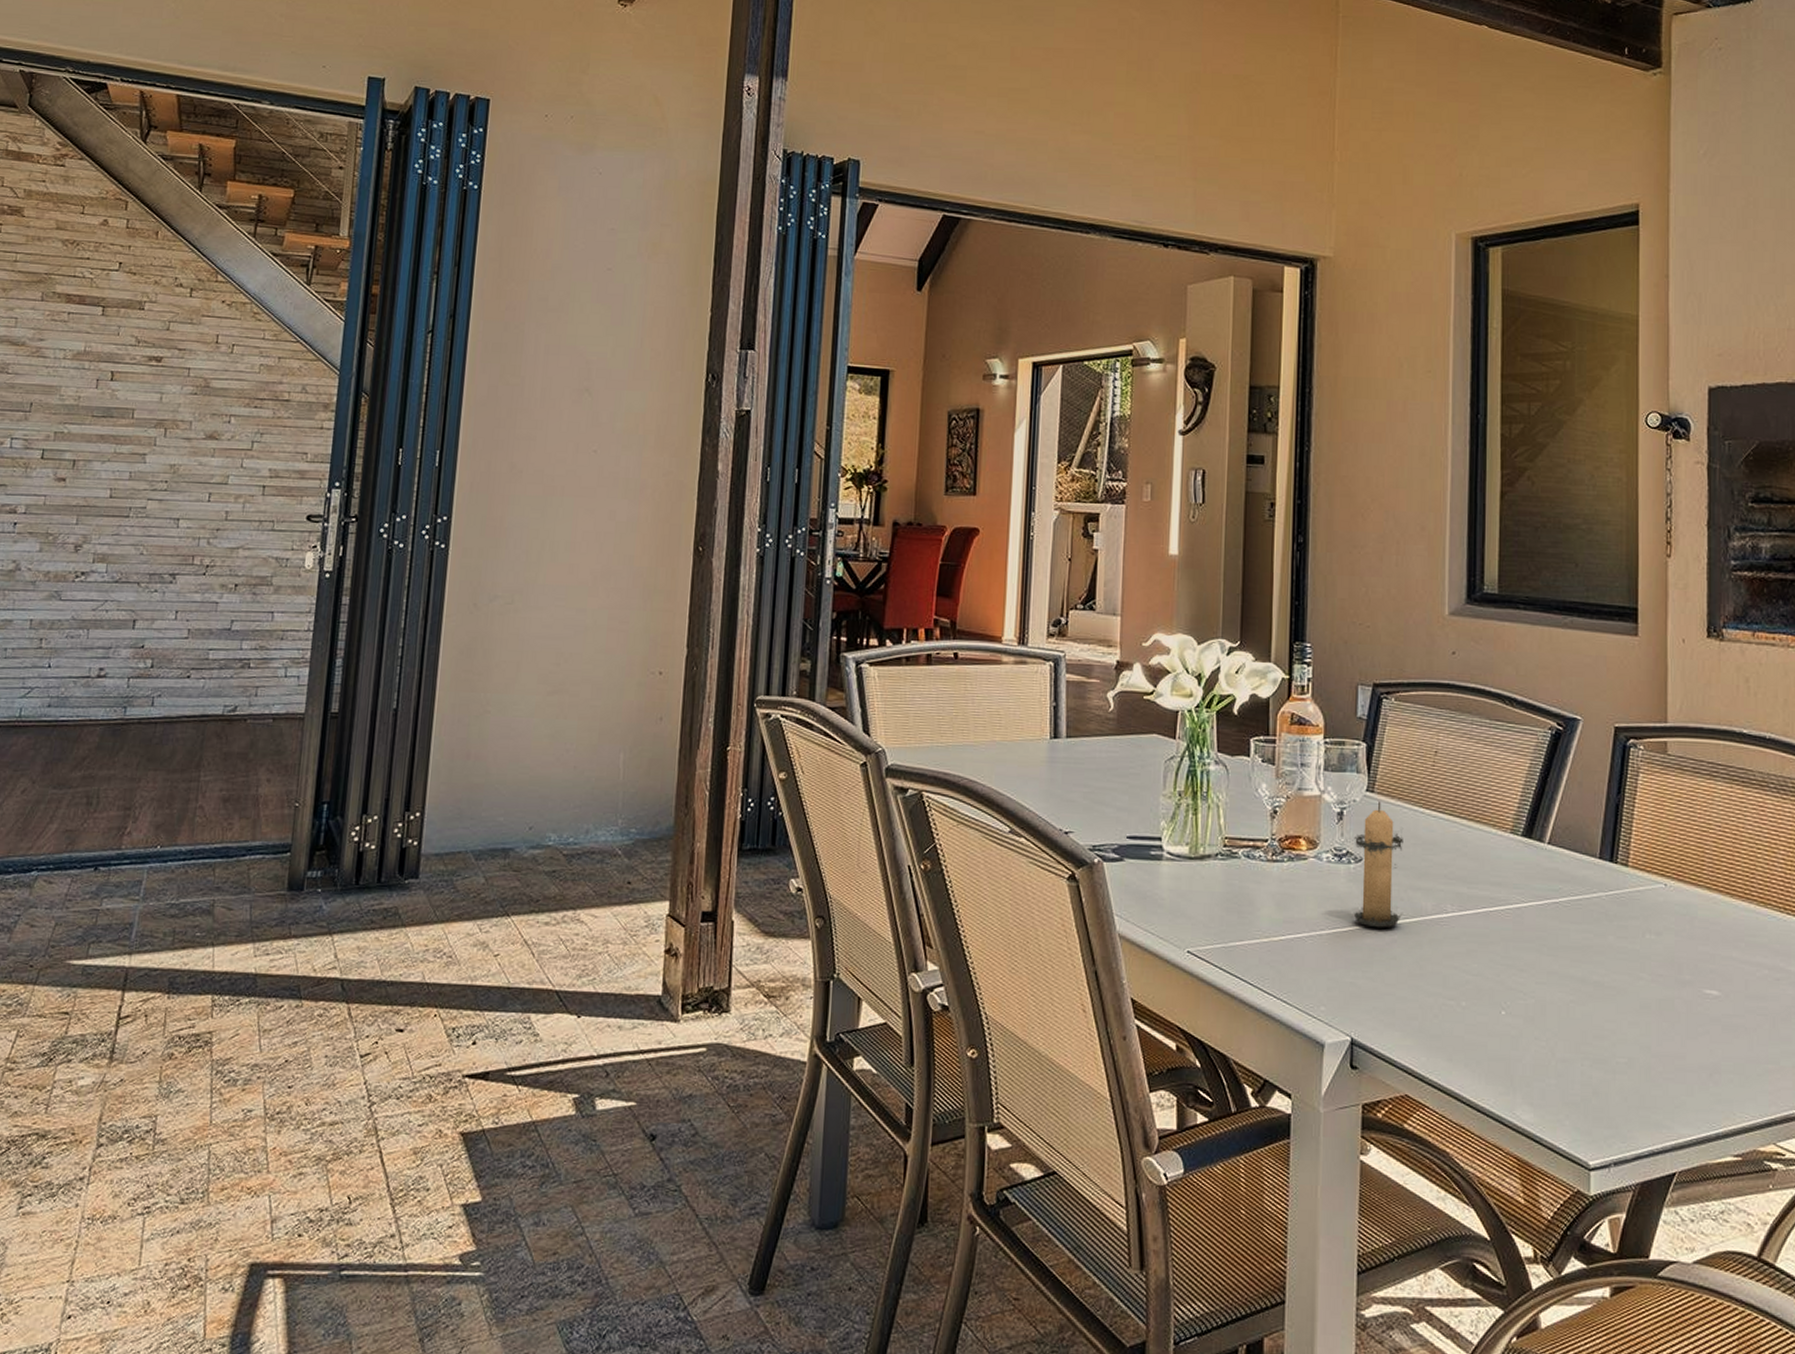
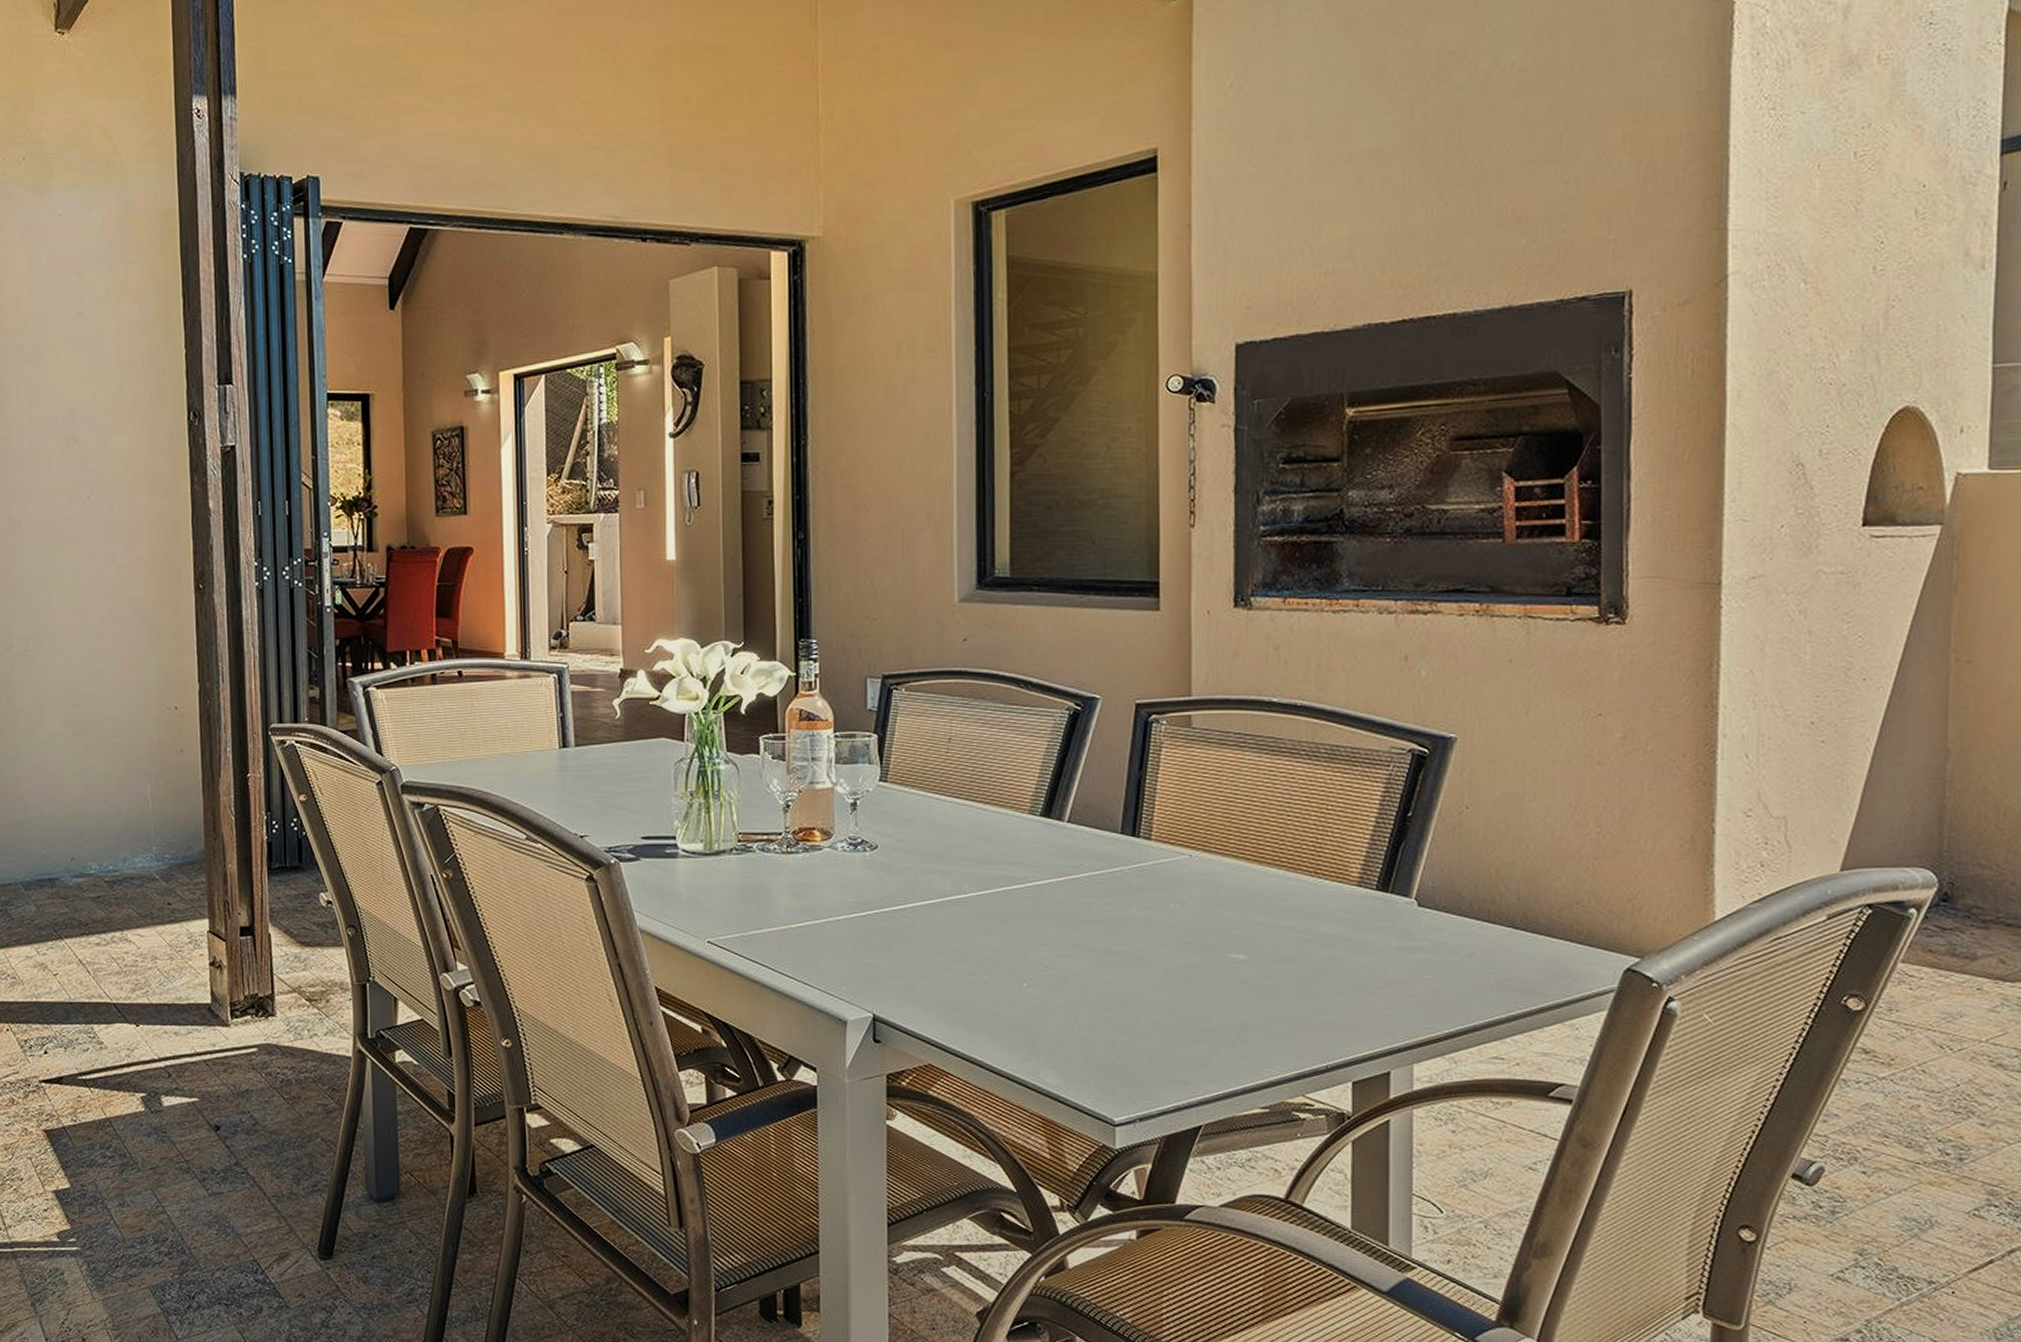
candle: present [1353,802,1403,928] -> none [868,791,921,911]

